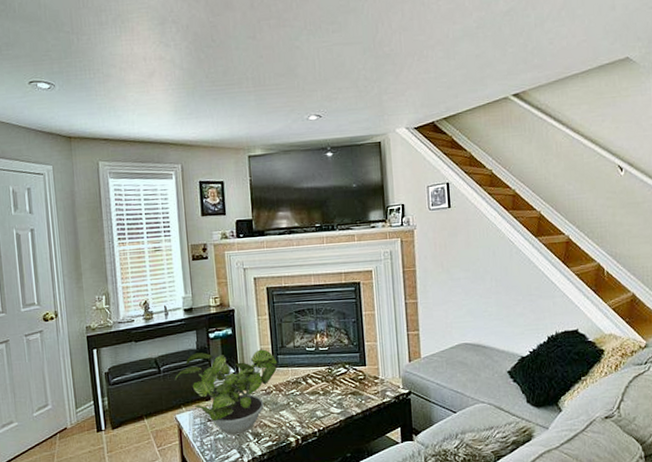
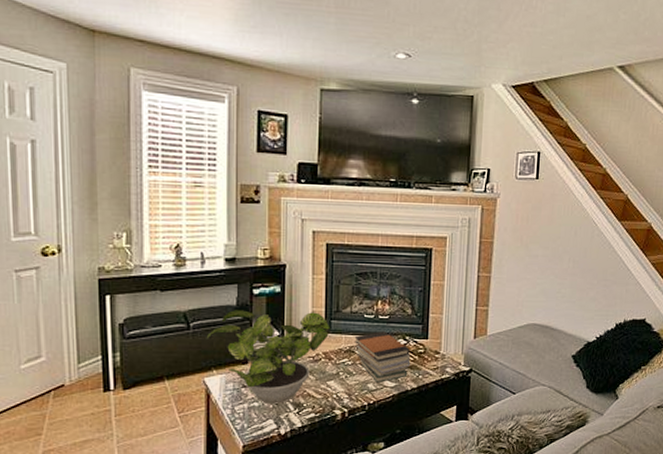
book stack: none [299,362,353,410] -> present [354,331,411,383]

